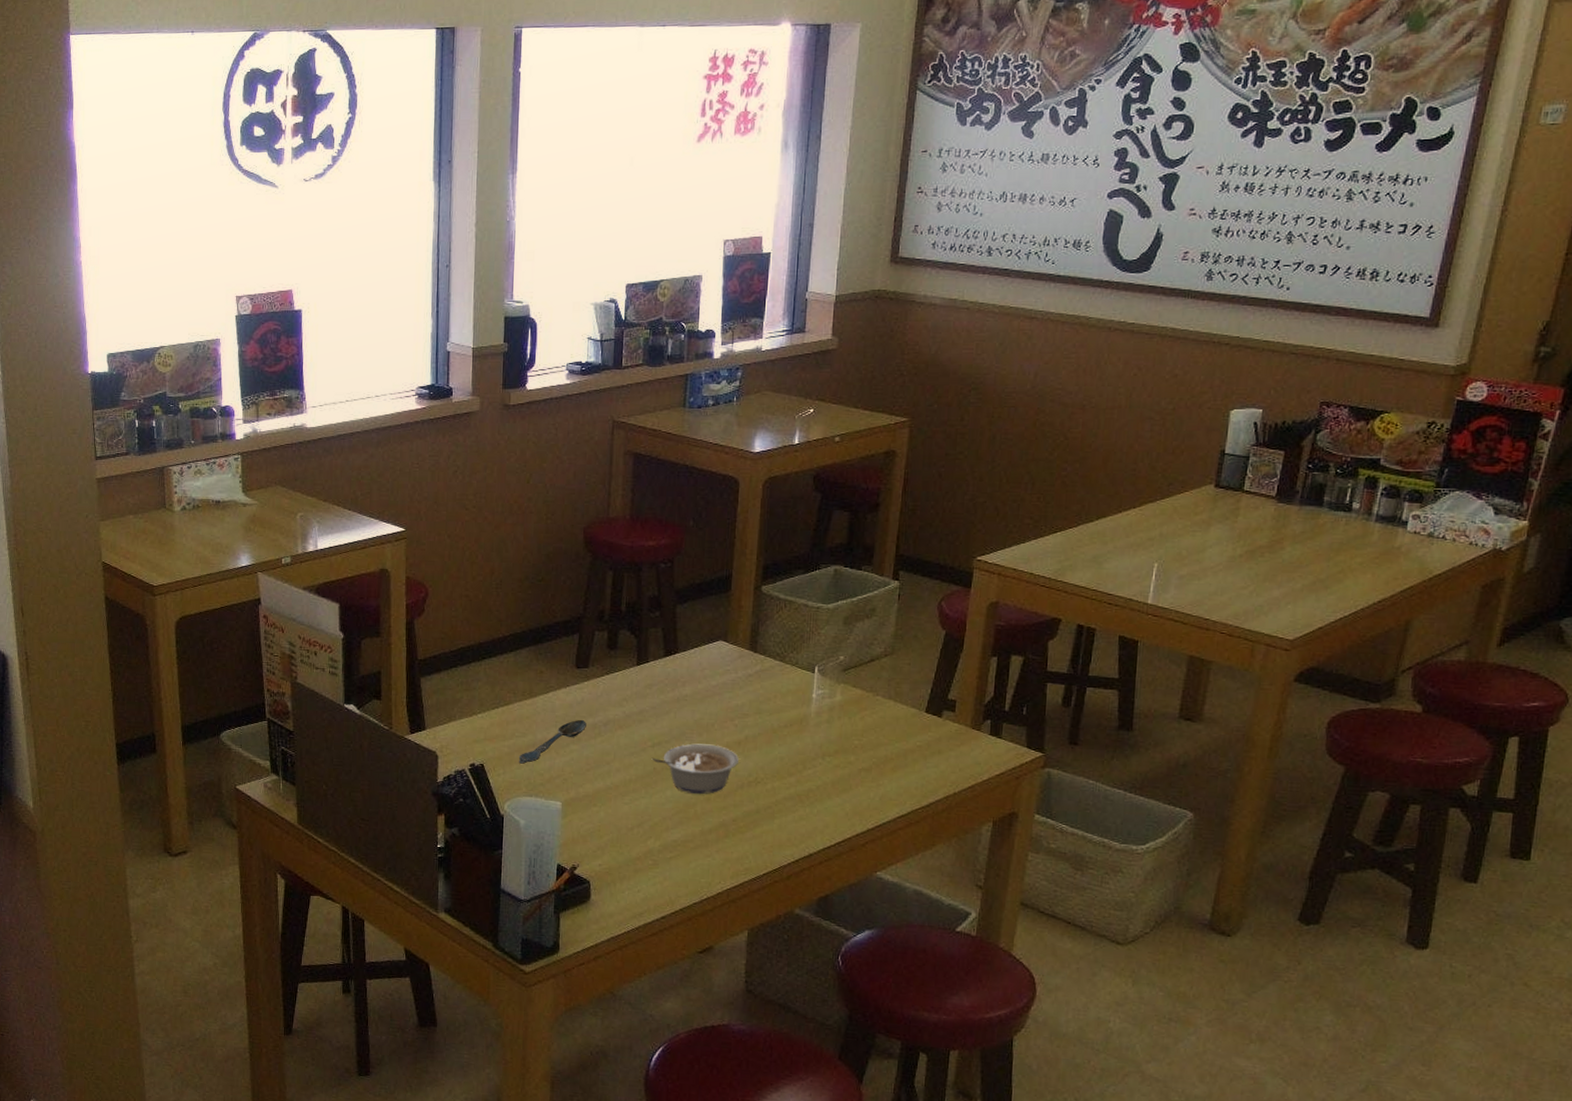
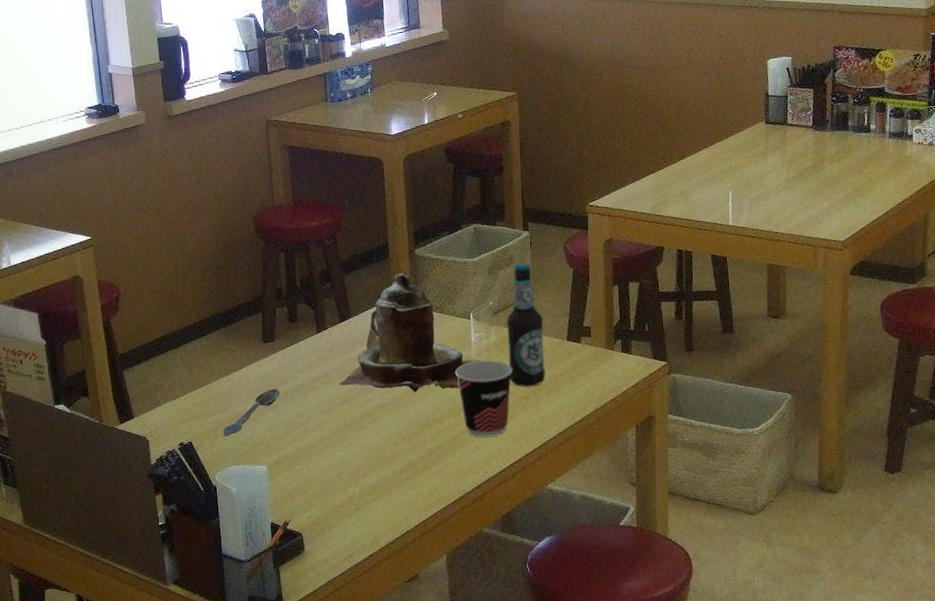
legume: present [651,743,739,794] -> none [341,394,417,441]
teapot: none [654,610,820,748] -> present [339,273,481,392]
cup: none [788,721,855,808] -> present [455,360,513,437]
bottle: none [851,616,900,759] -> present [506,263,546,387]

